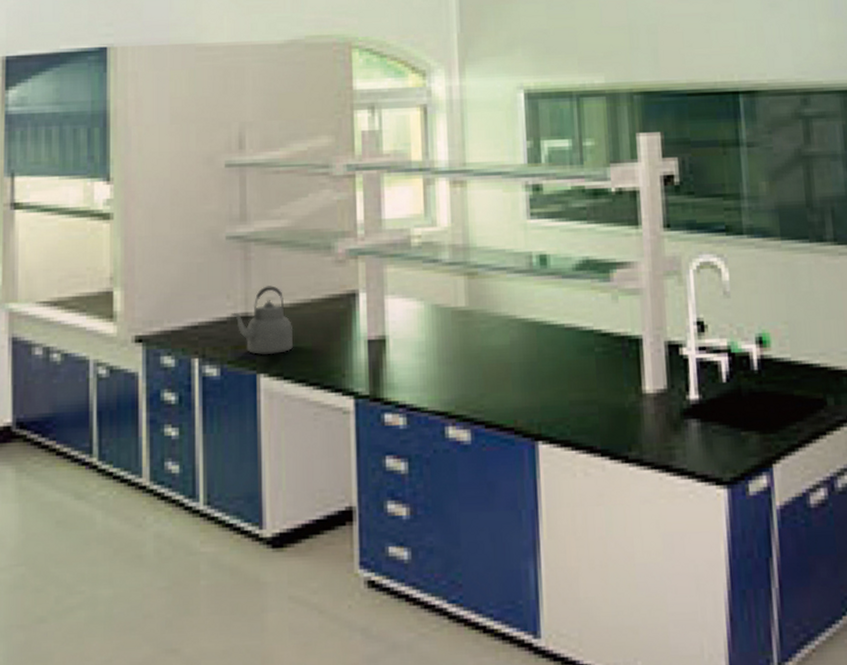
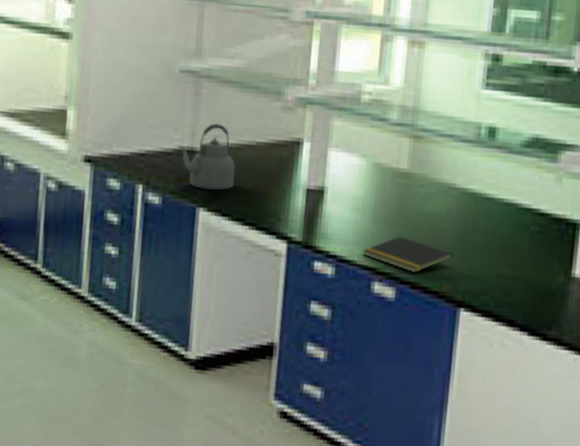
notepad: none [431,375,524,411] -> present [362,236,454,273]

